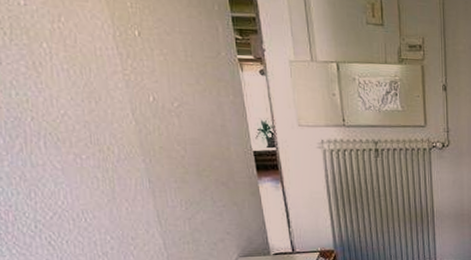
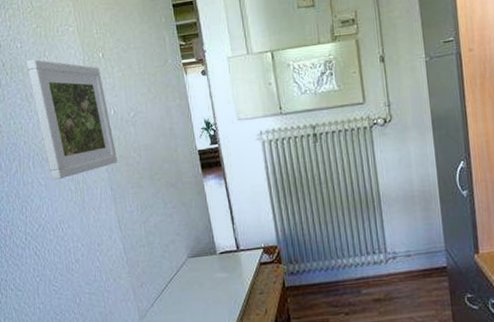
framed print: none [32,22,157,165] -> present [26,59,117,180]

